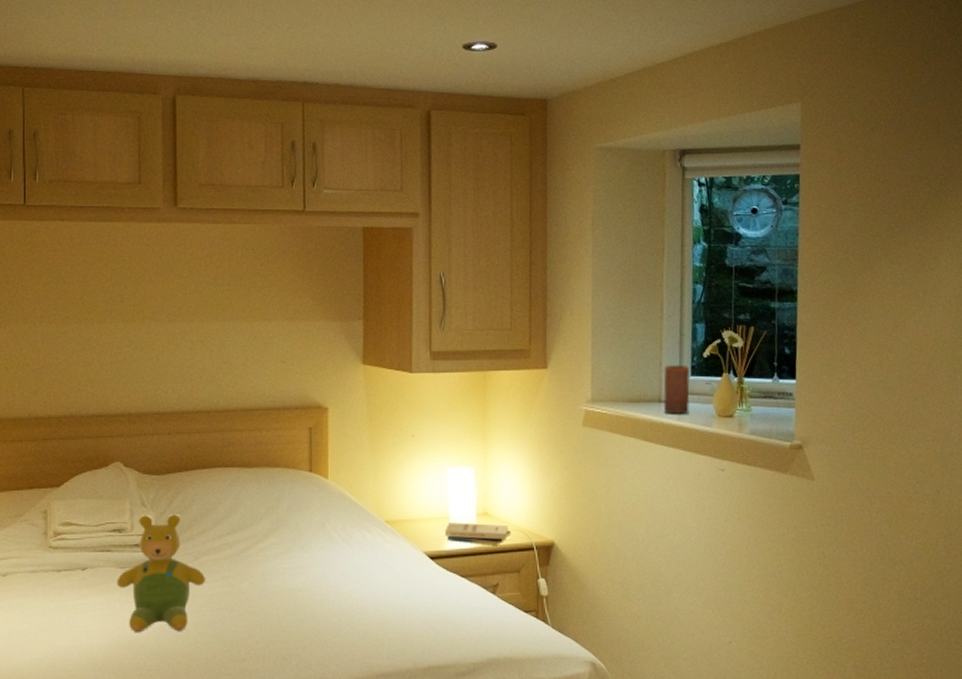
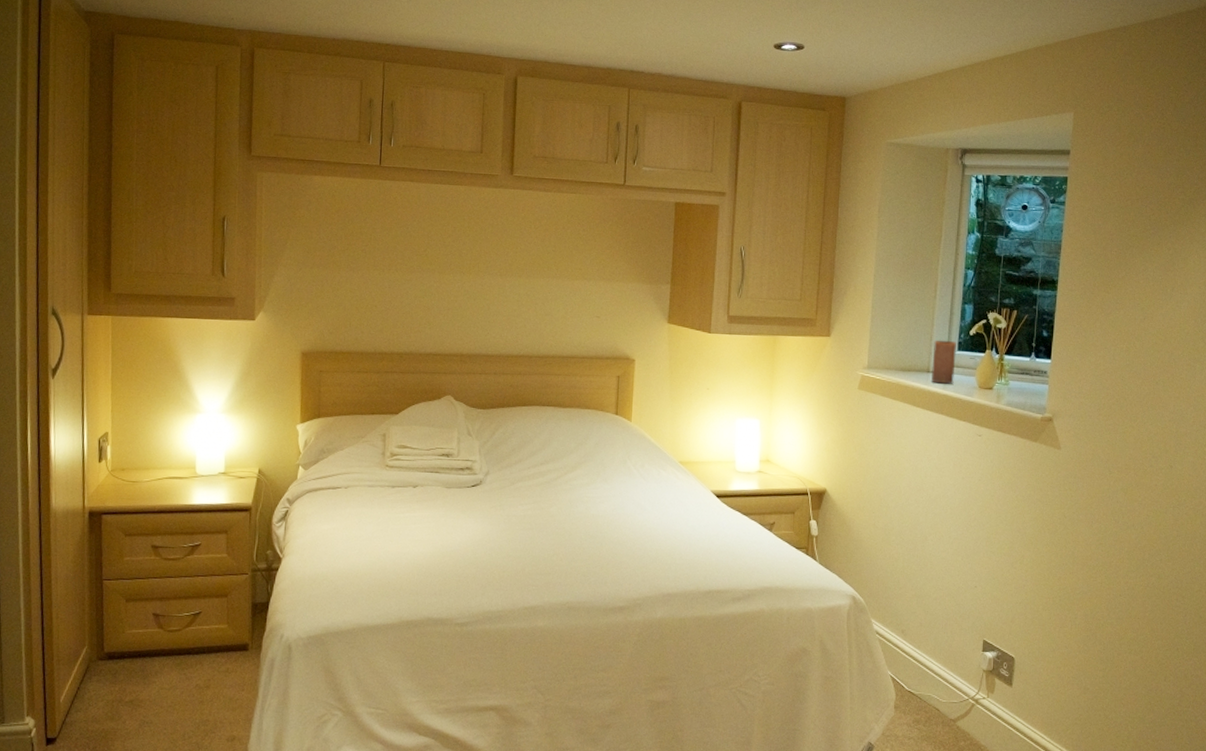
teddy bear: present [117,514,206,632] -> none [442,443,520,545]
books: present [444,522,511,545] -> none [730,466,789,489]

